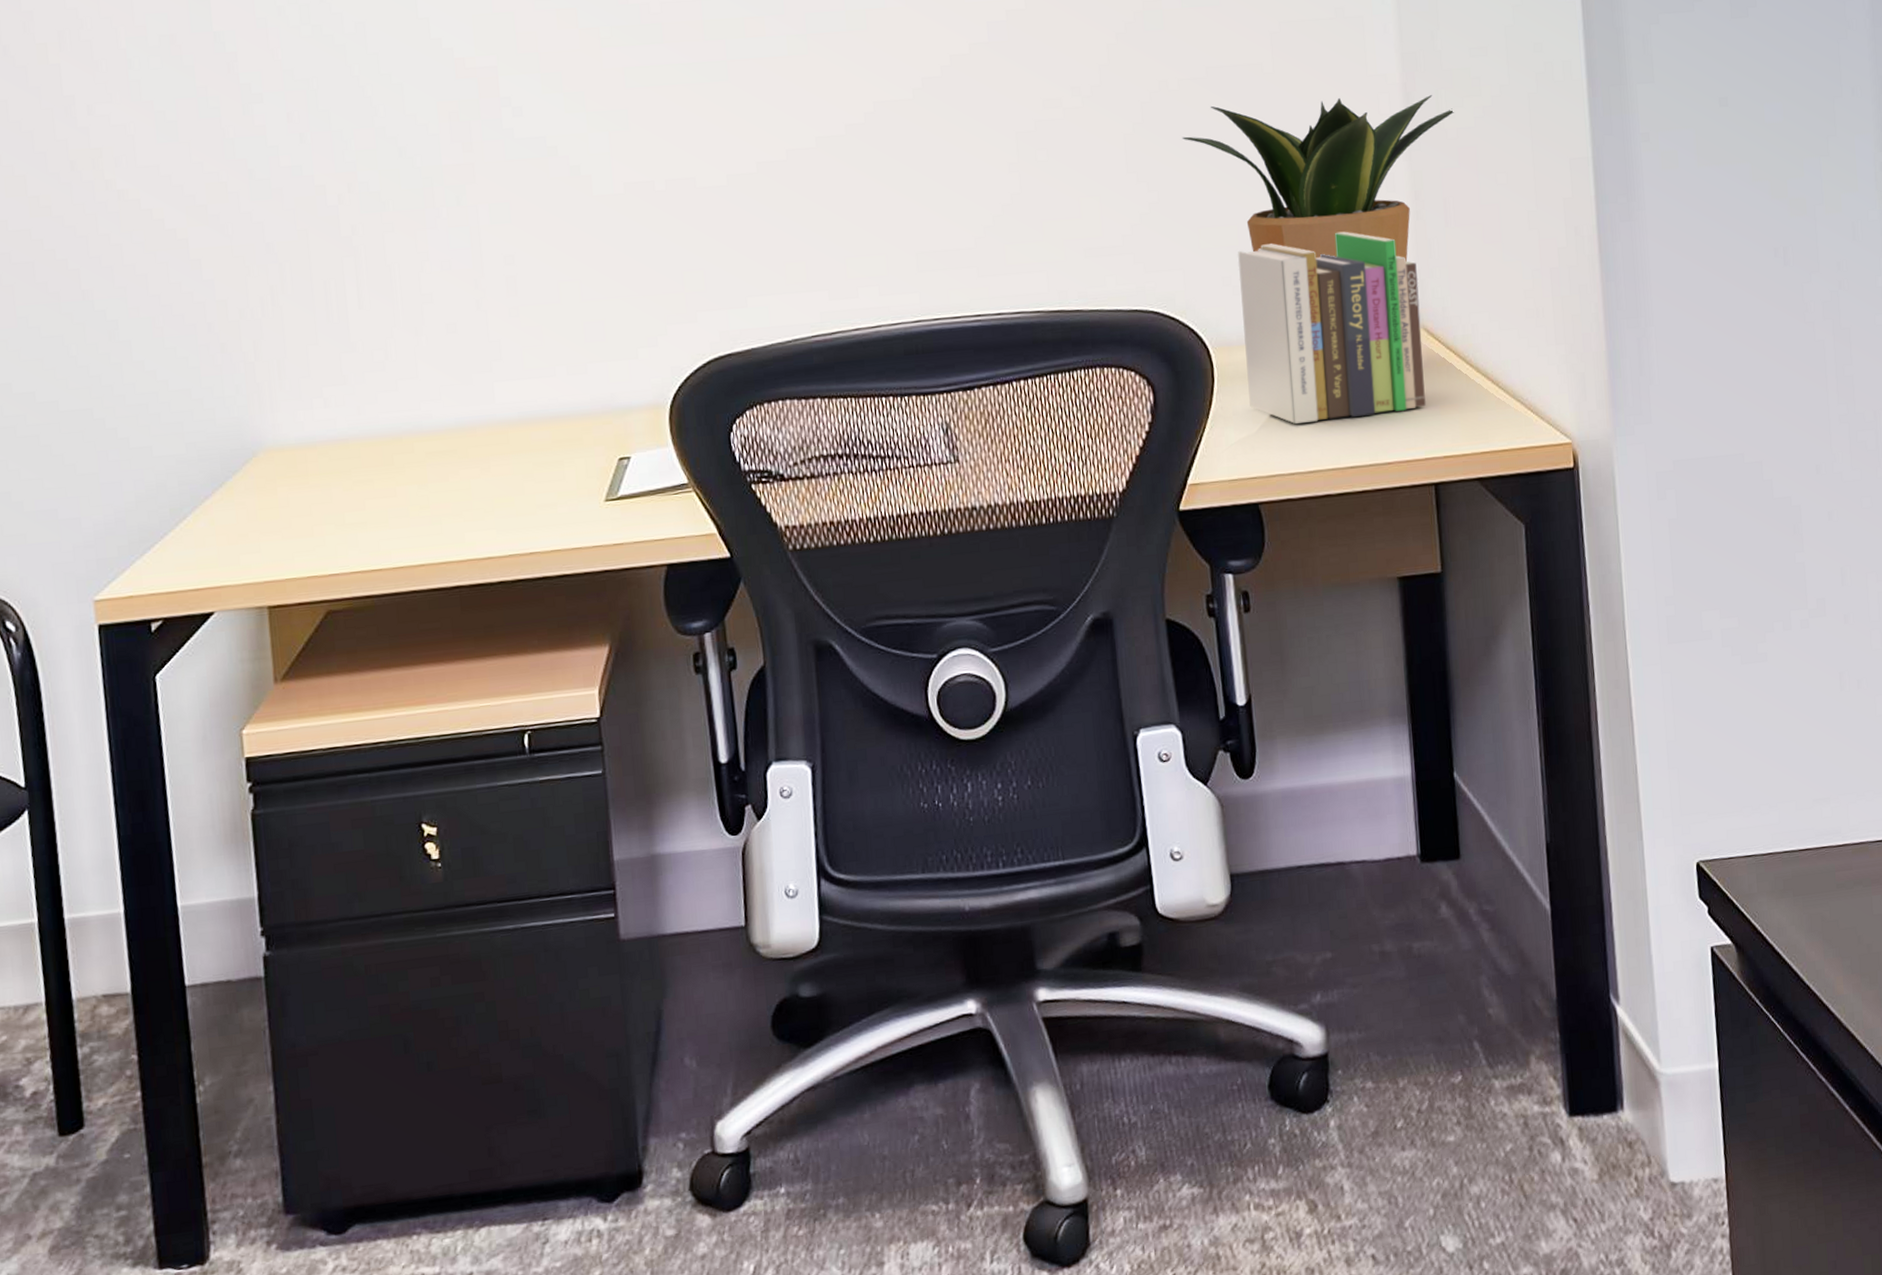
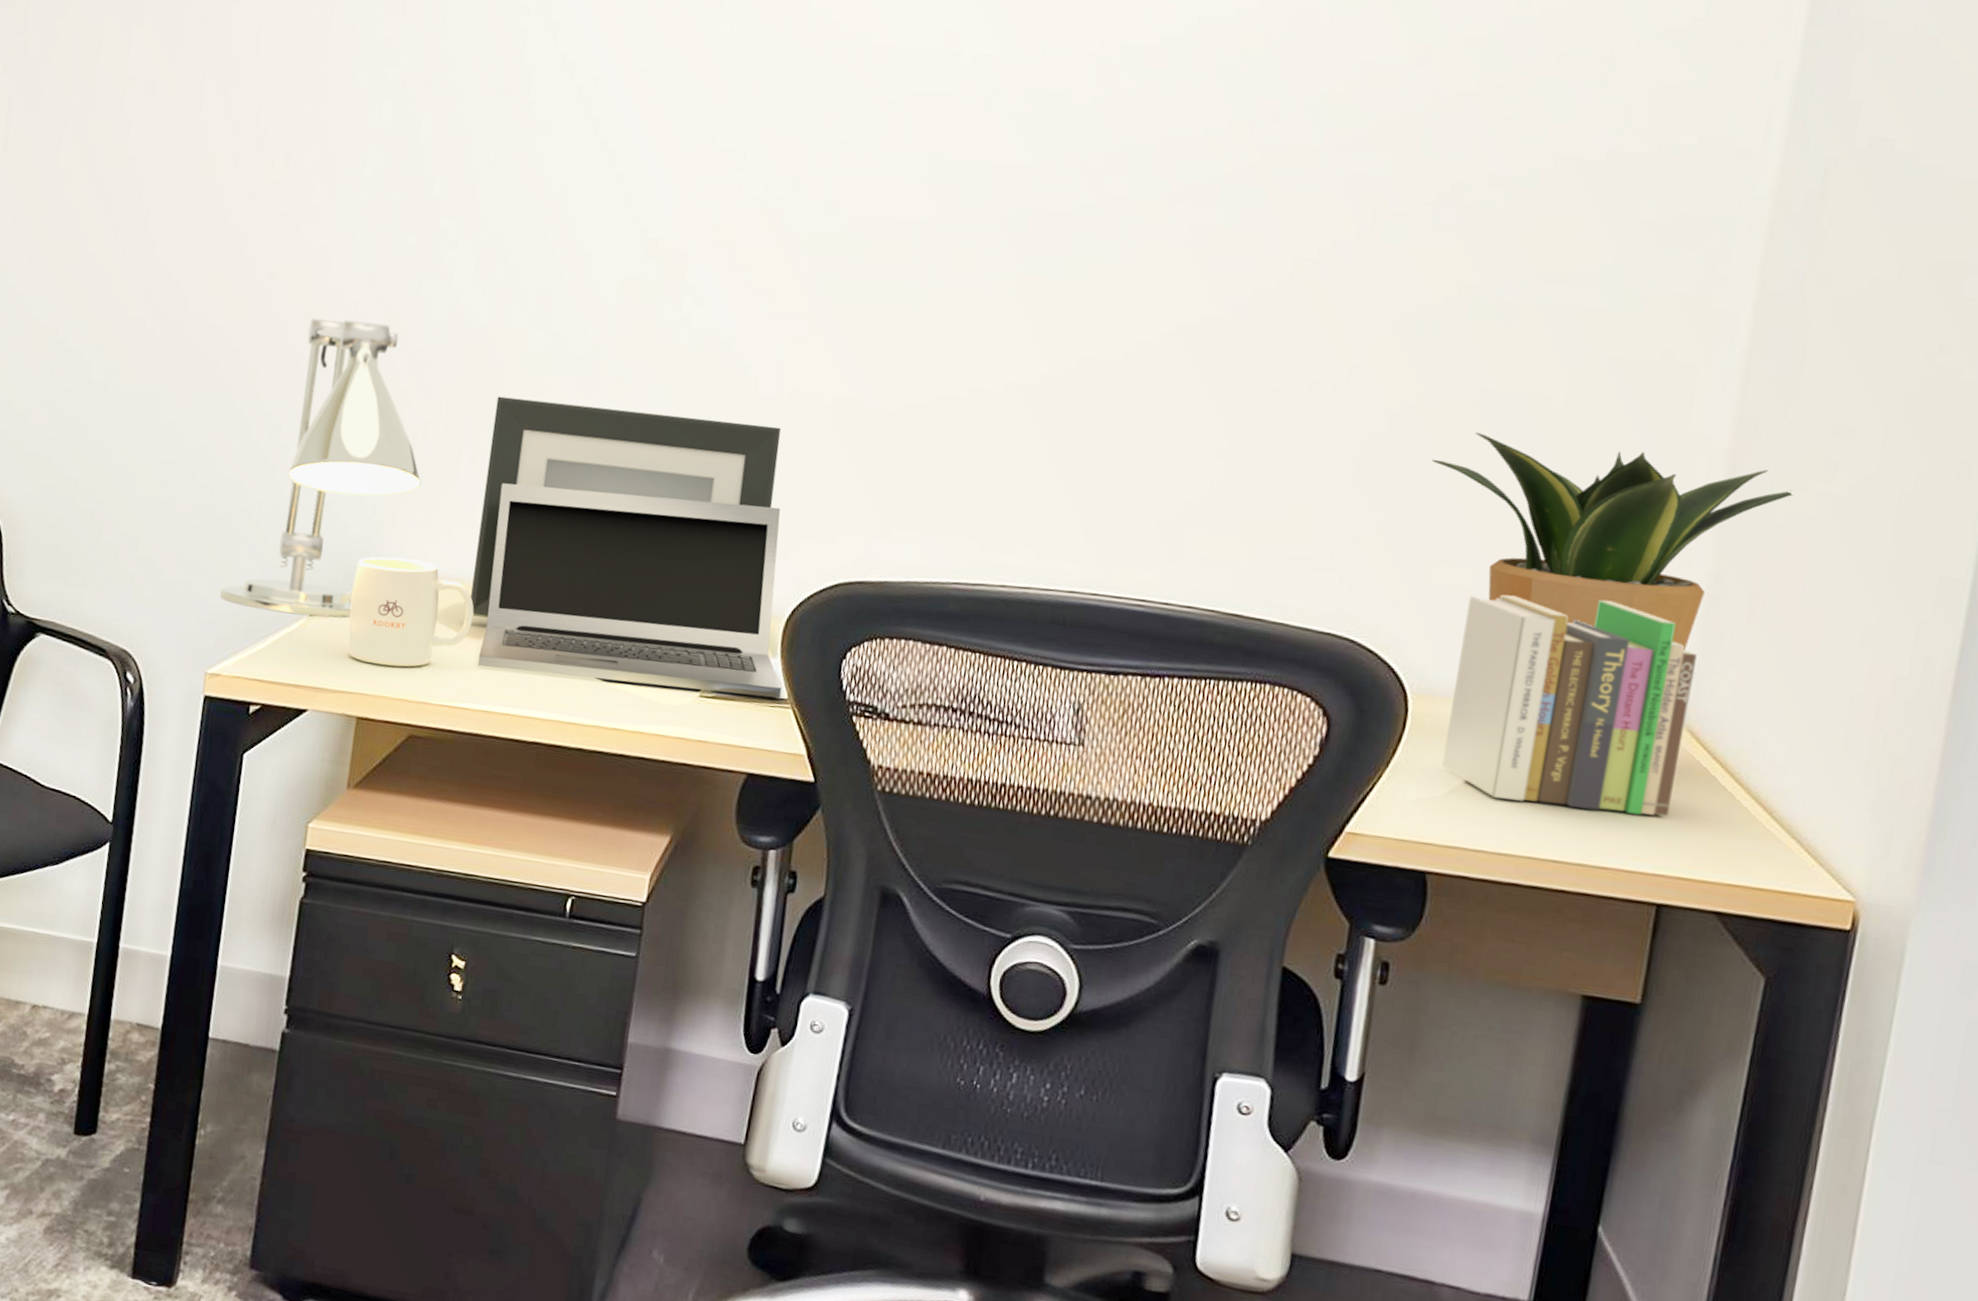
desk lamp: none [90,193,281,521] -> present [219,318,421,619]
mug: none [232,429,366,548] -> present [348,556,474,667]
picture frame: none [339,221,632,474] -> present [470,396,781,618]
laptop: none [363,299,682,524] -> present [477,483,782,698]

